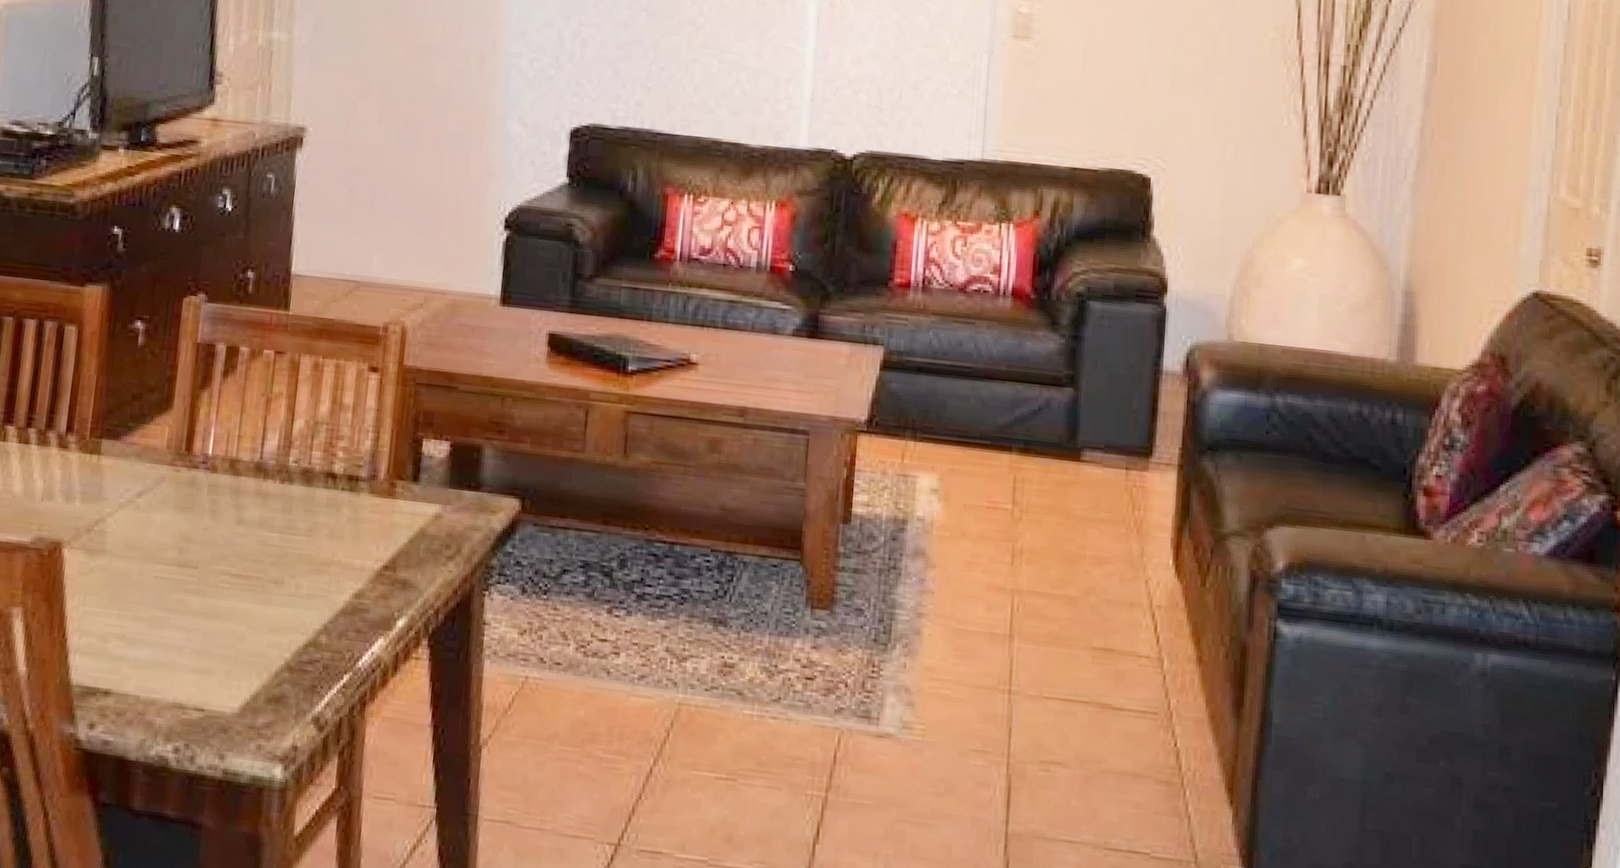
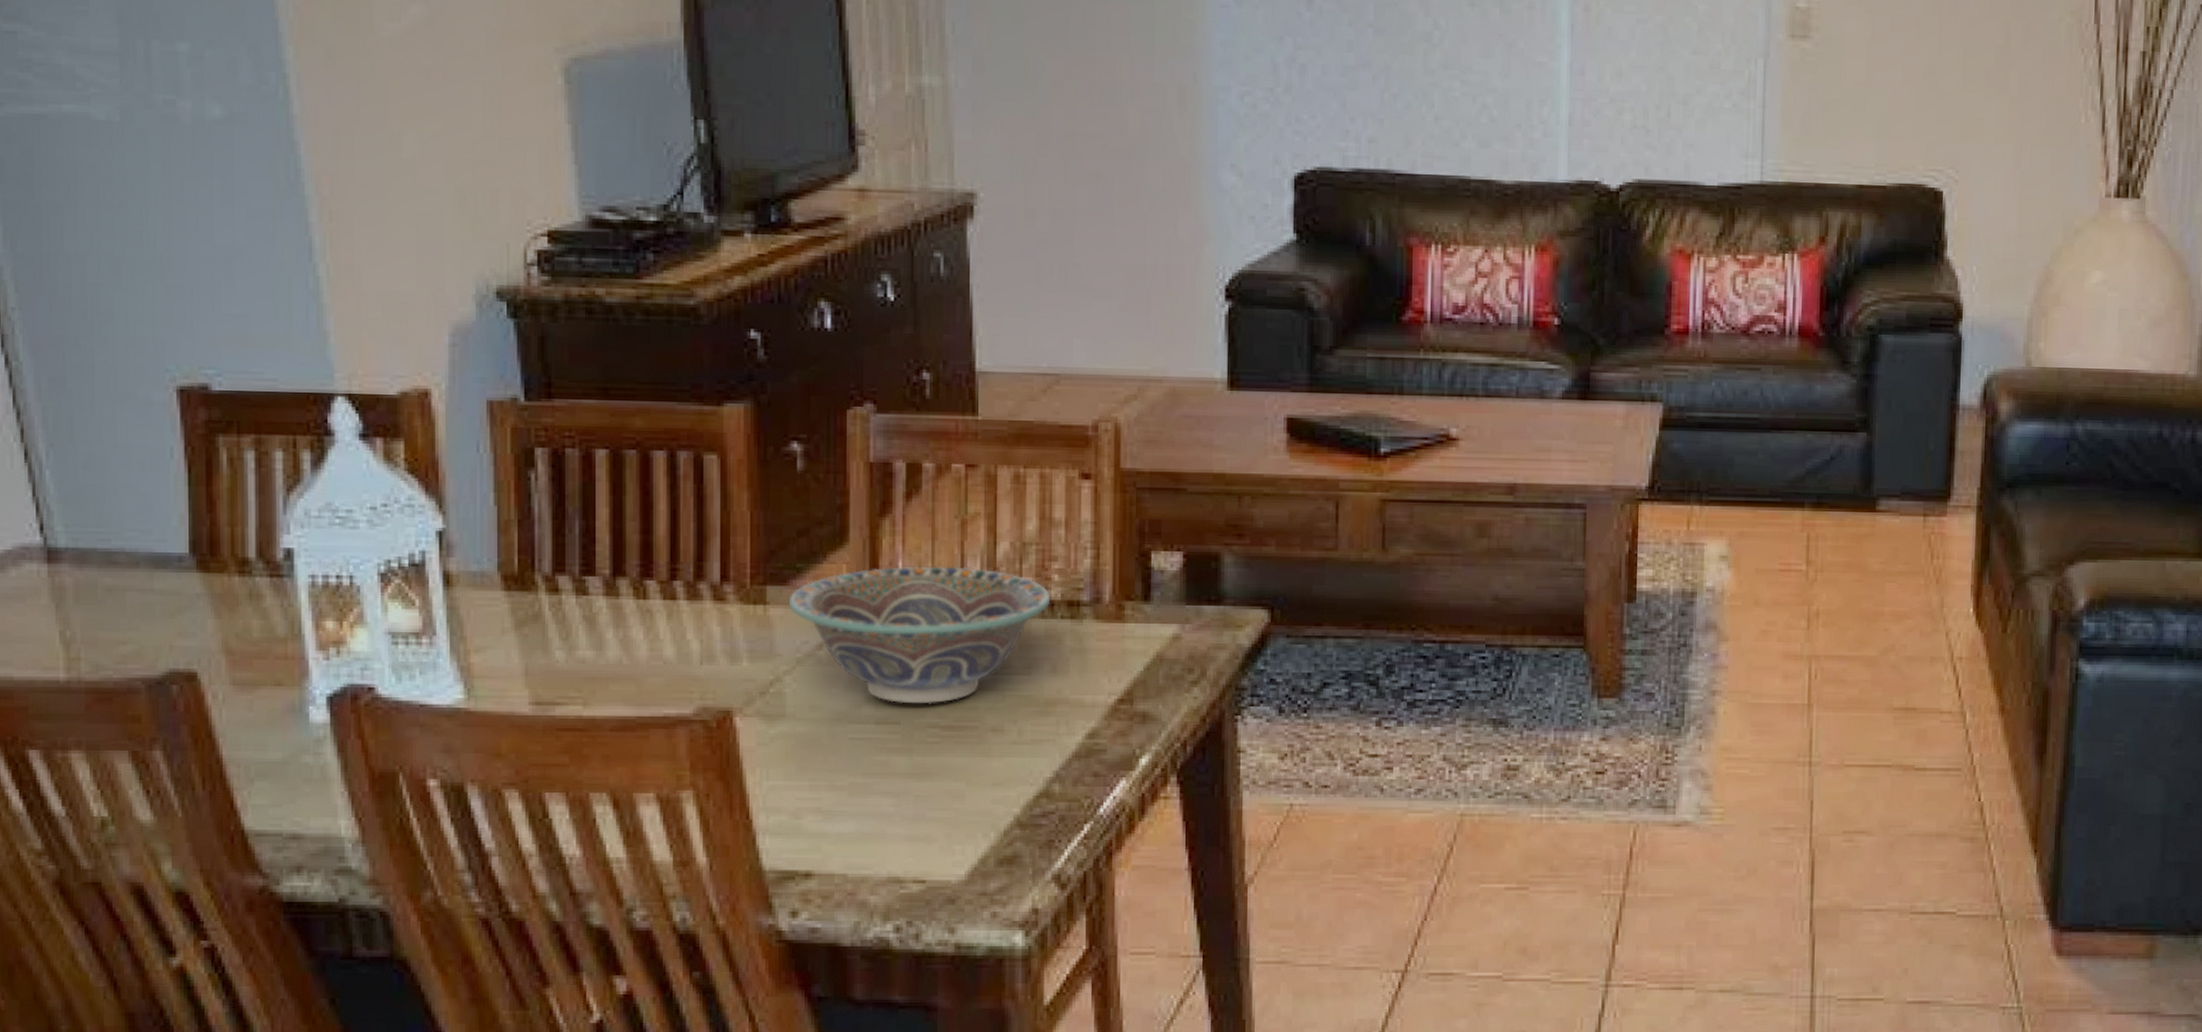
decorative bowl: none [118,432,335,554] -> present [788,566,1051,704]

